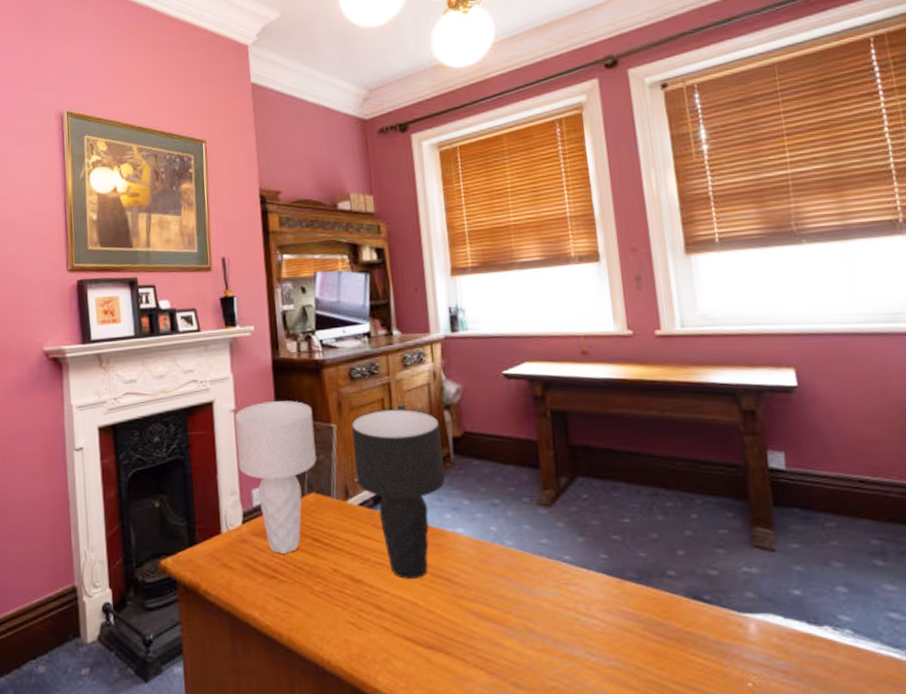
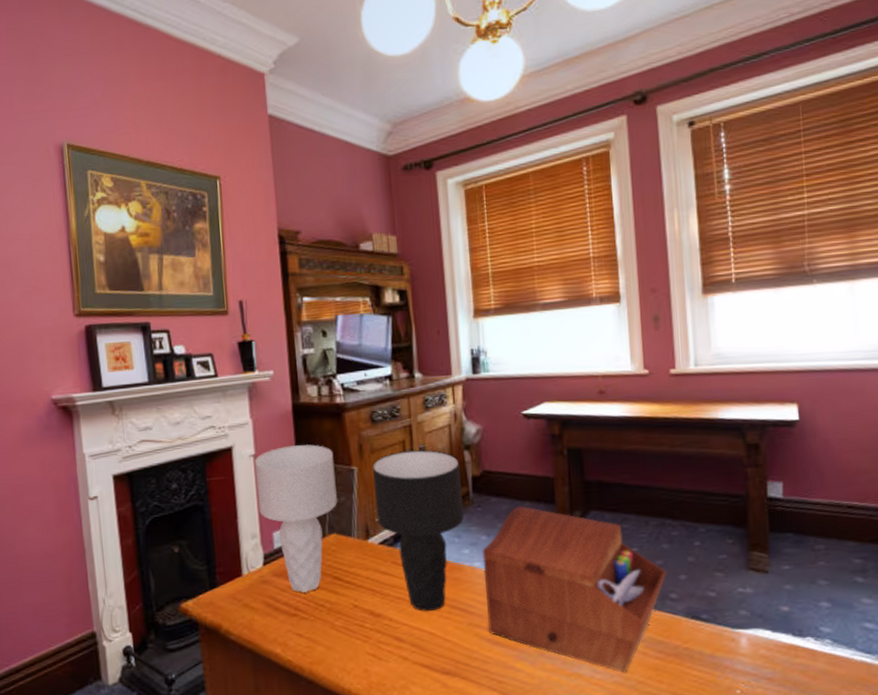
sewing box: none [465,469,662,657] -> present [482,506,666,674]

